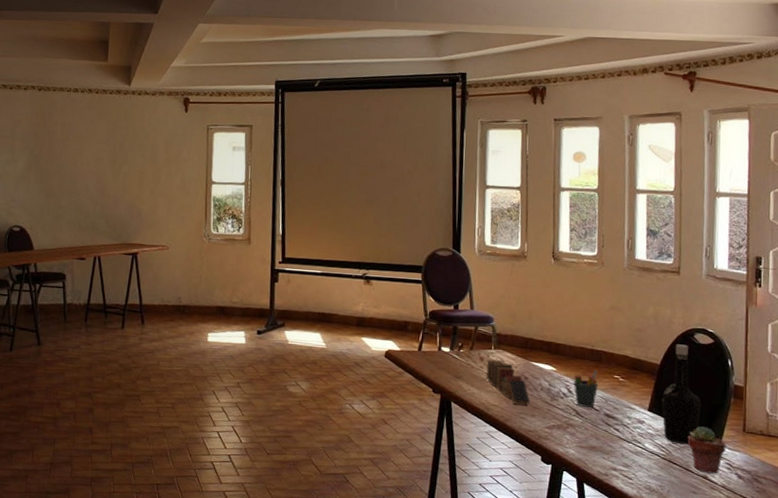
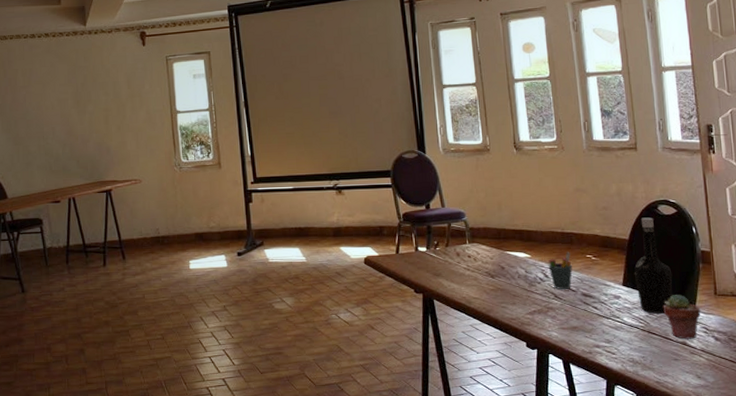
book: present [486,359,530,405] -> none [463,254,509,295]

